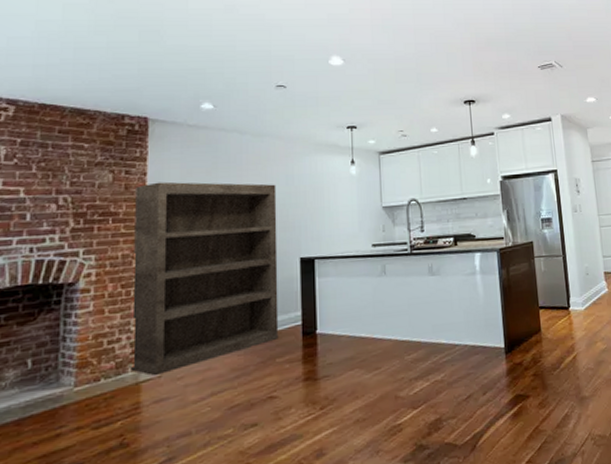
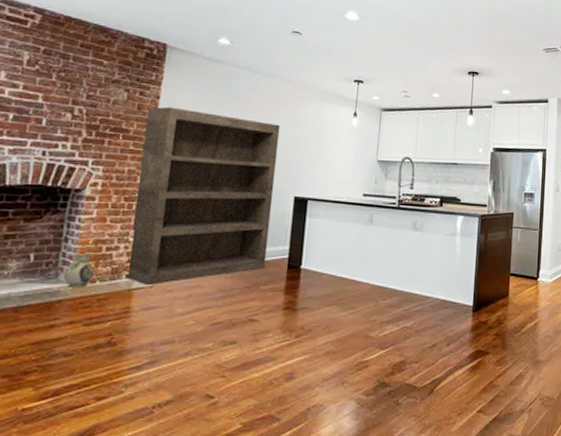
vase: none [64,349,97,390] -> present [62,252,95,288]

